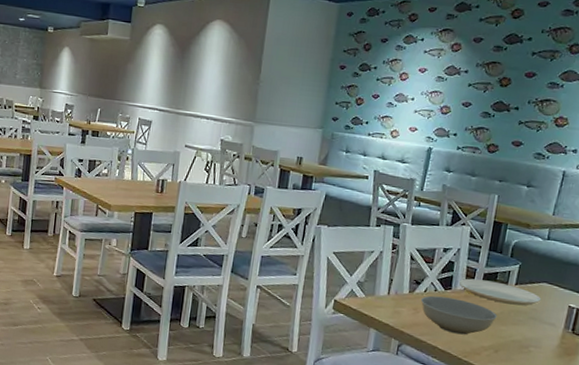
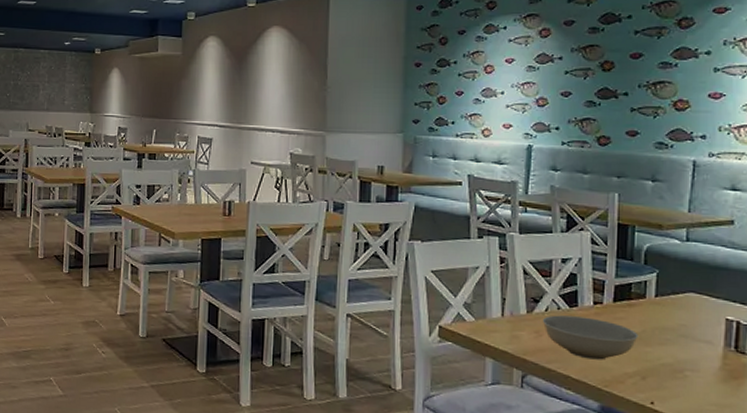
plate: present [458,278,542,306] -> none [585,292,690,322]

